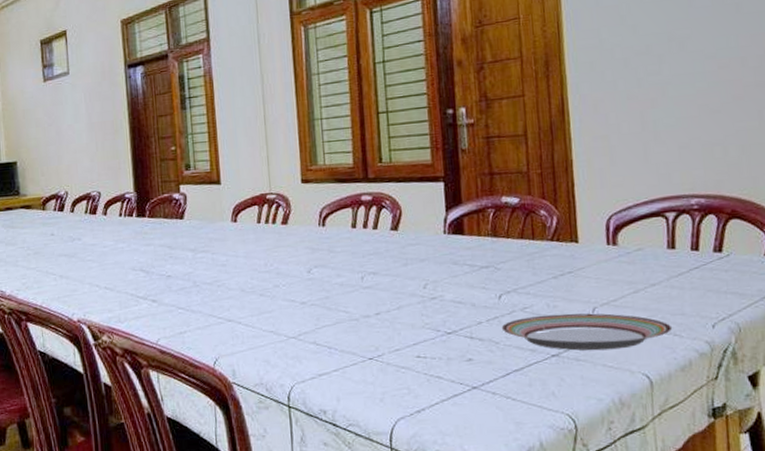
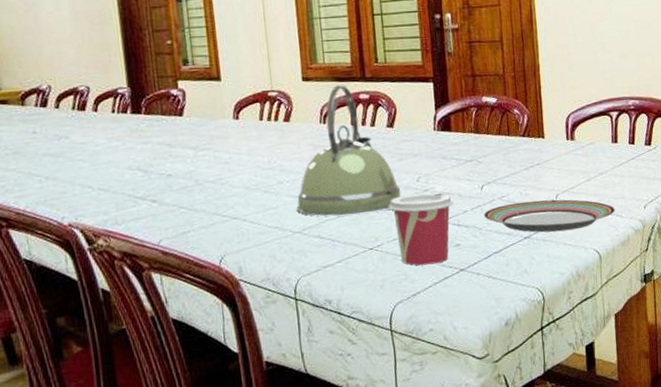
kettle: none [293,186,406,322] -> present [297,85,401,216]
cup: none [391,301,465,380] -> present [389,193,453,266]

